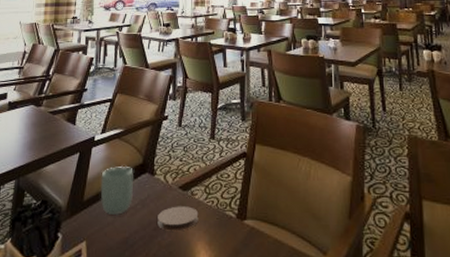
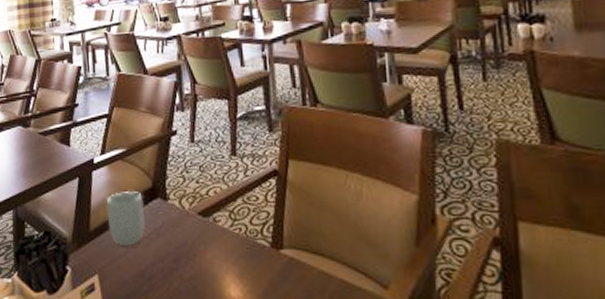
coaster: present [157,206,199,231] -> none [176,235,225,263]

